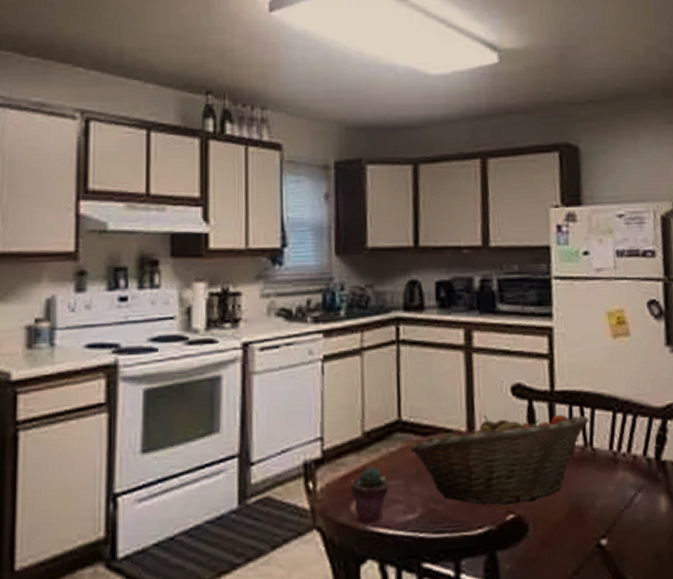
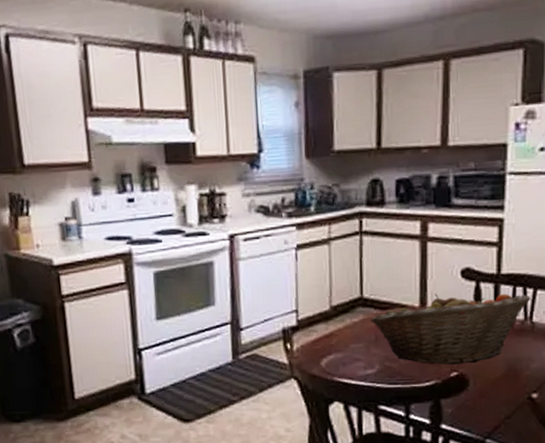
potted succulent: present [350,466,389,524] -> none [320,333,352,376]

